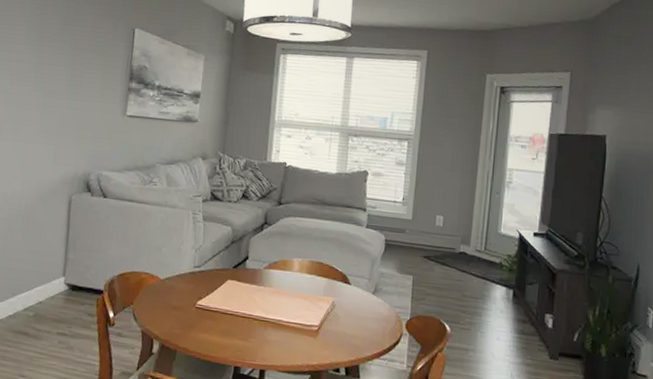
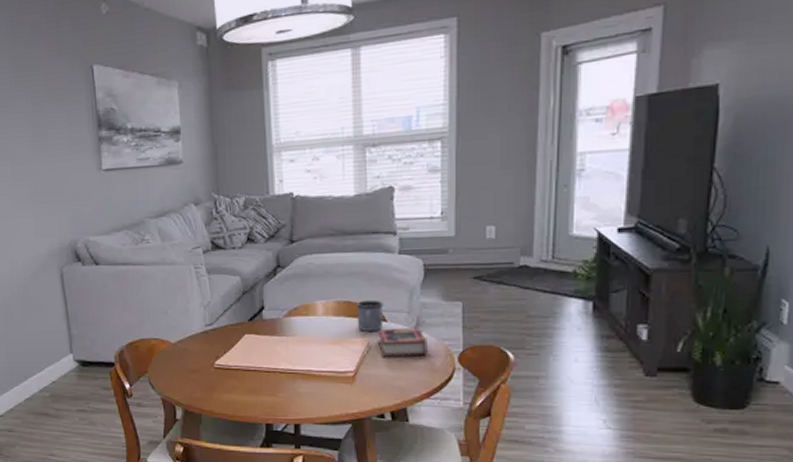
mug: none [325,263,350,292] -> present [355,299,384,331]
book: none [340,290,382,320] -> present [377,328,428,357]

